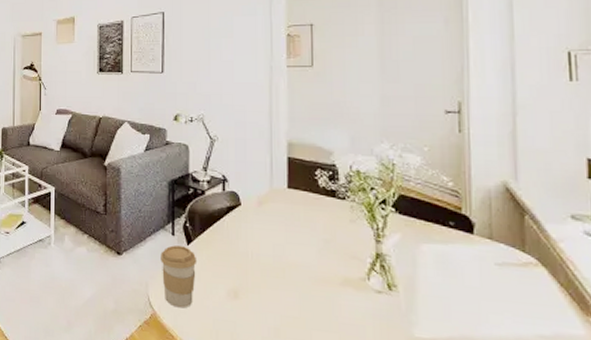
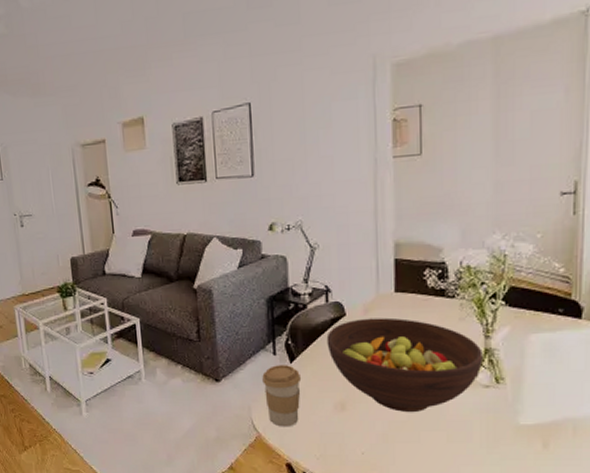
fruit bowl: none [222,210,374,310] -> present [326,317,483,412]

